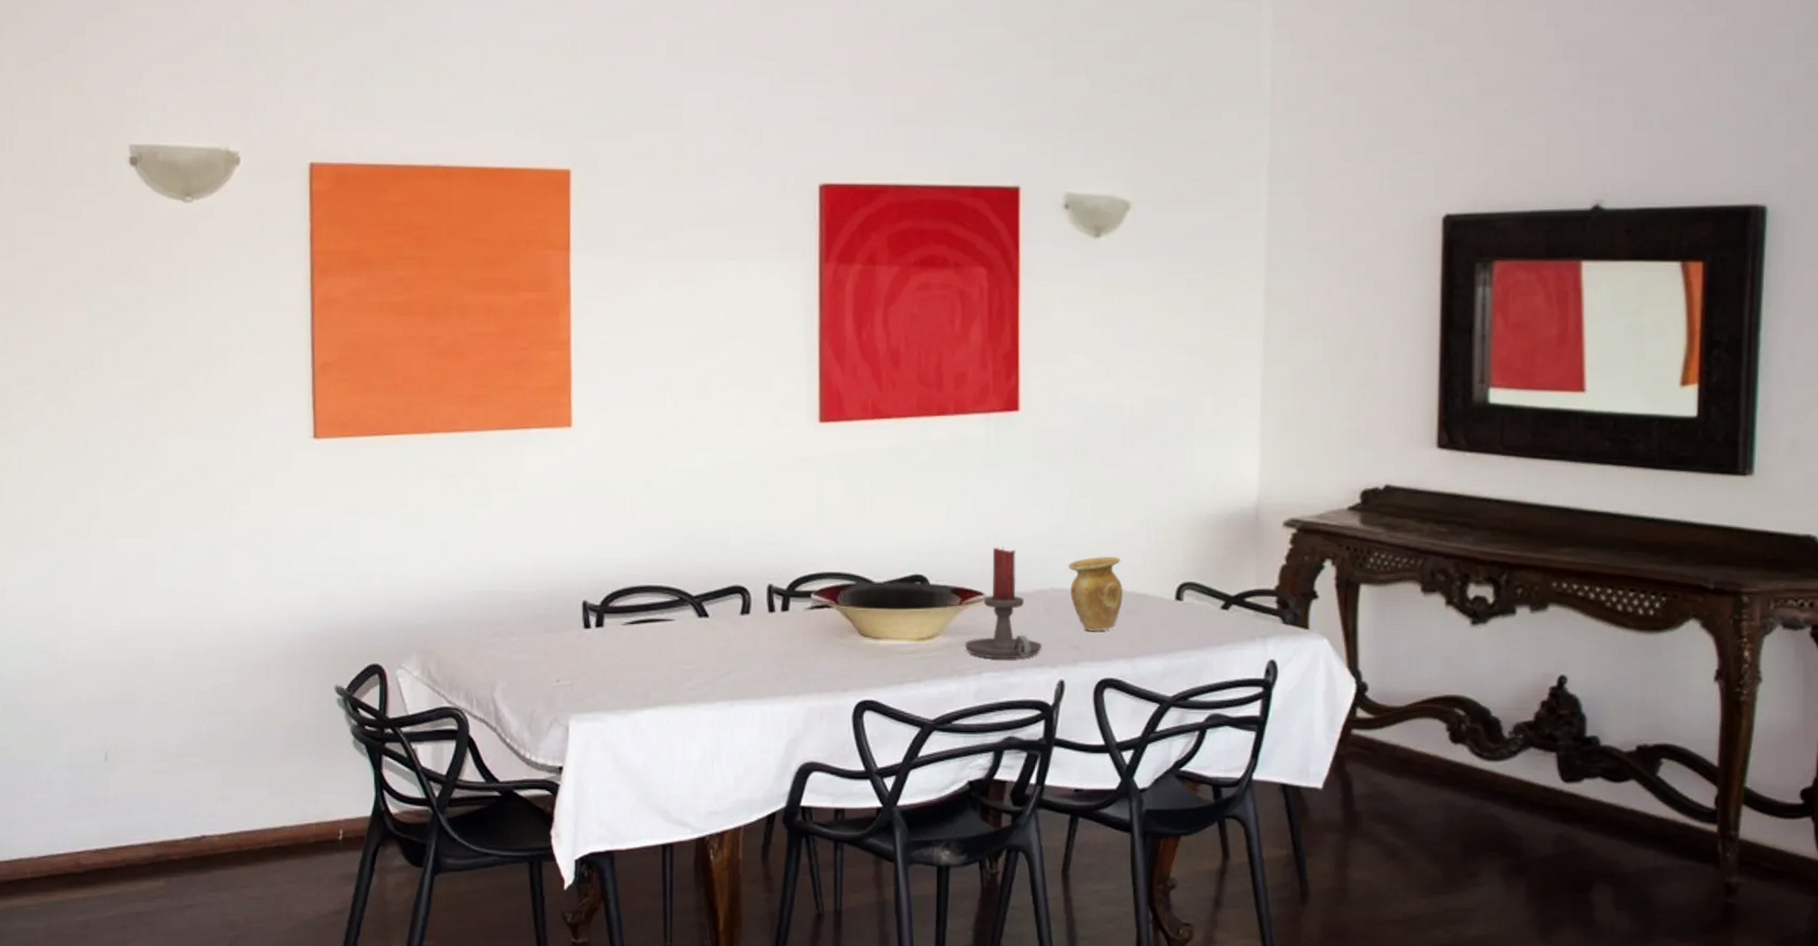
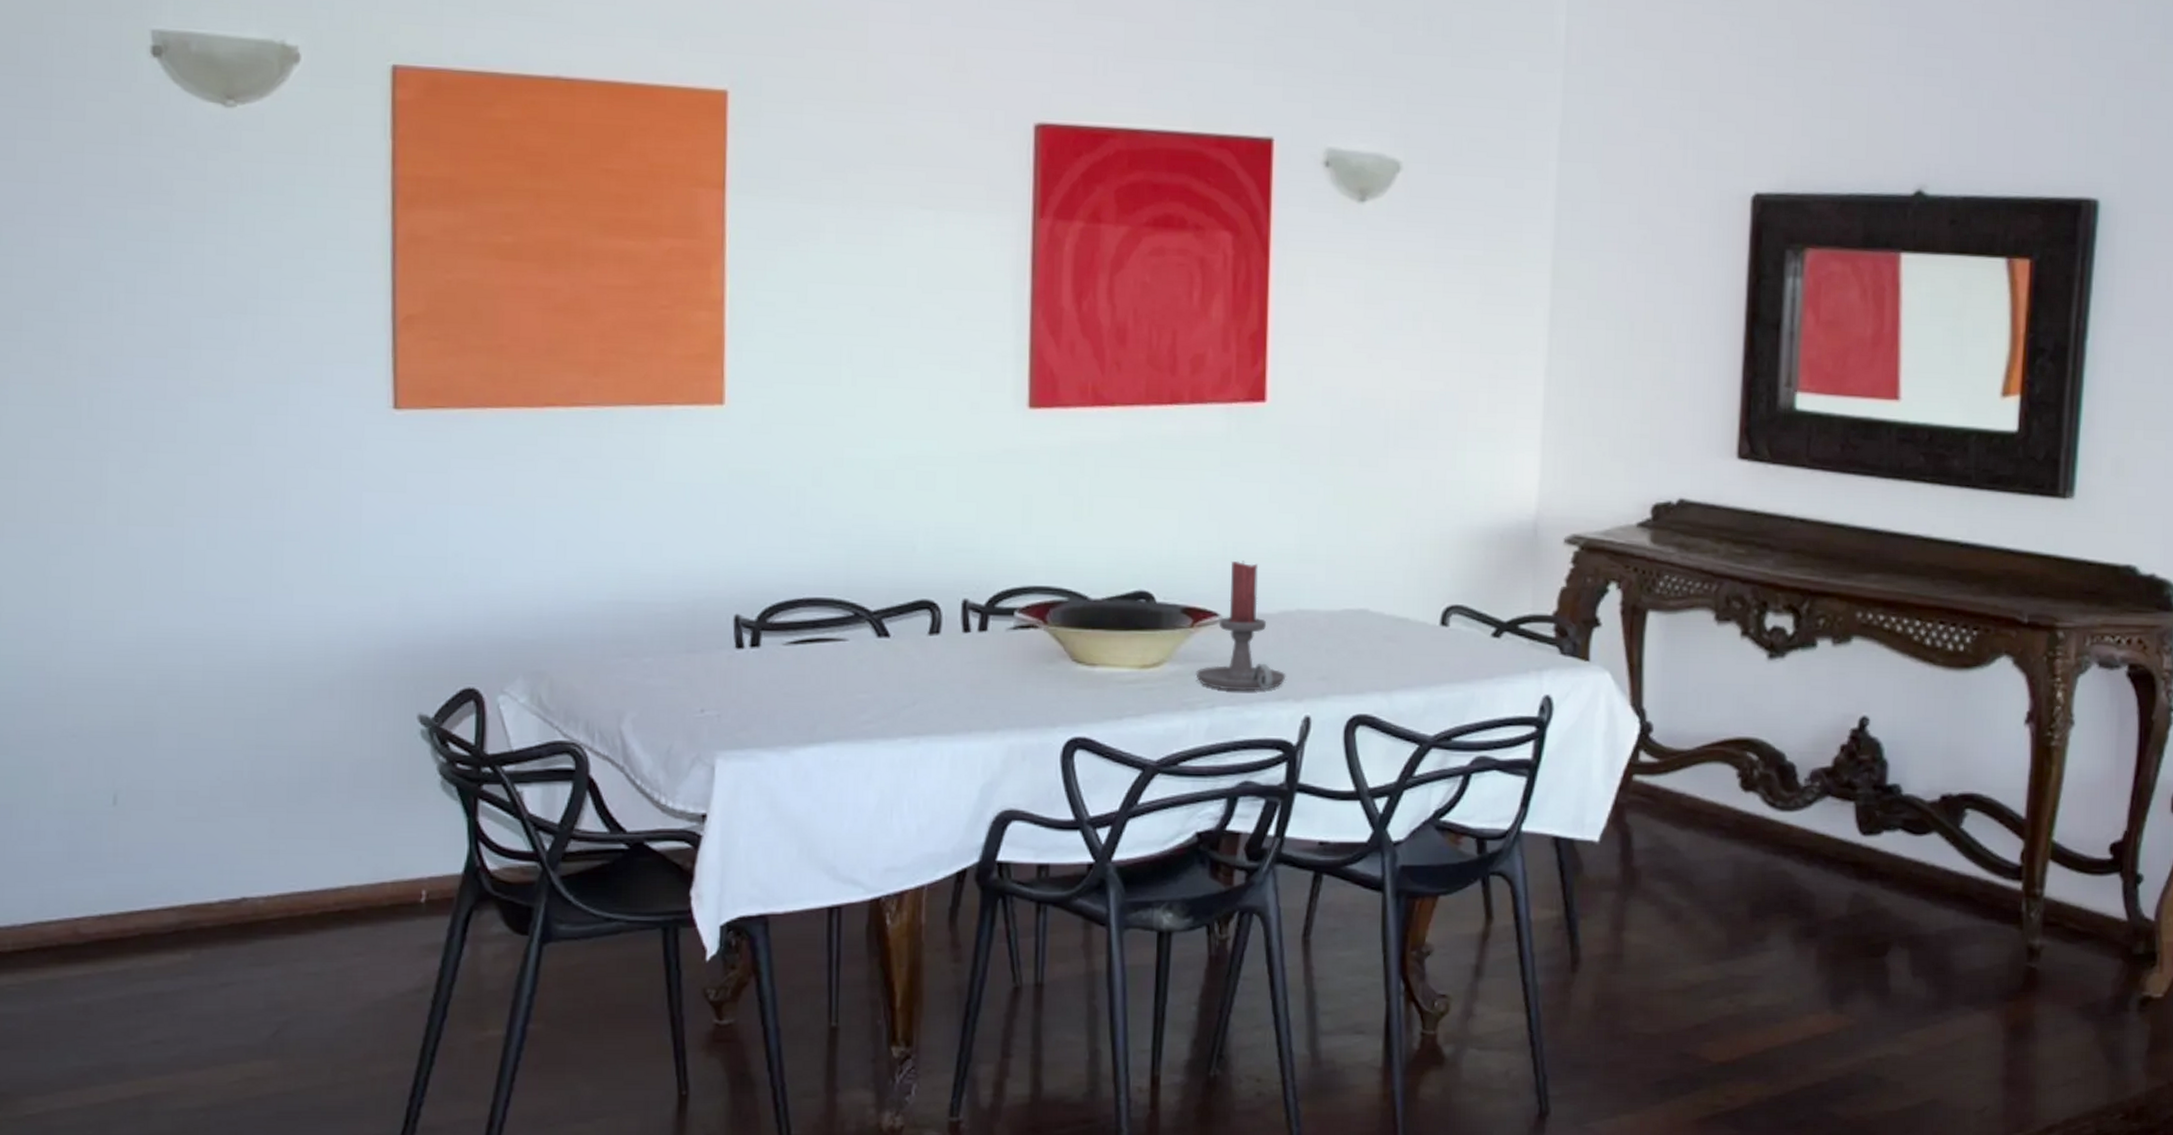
vase: present [1068,556,1124,631] -> none [1318,573,1382,660]

